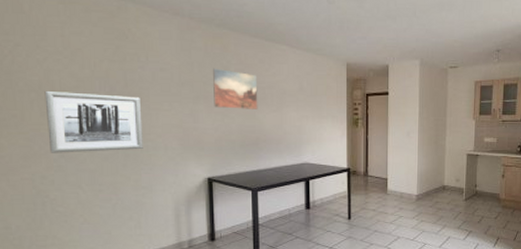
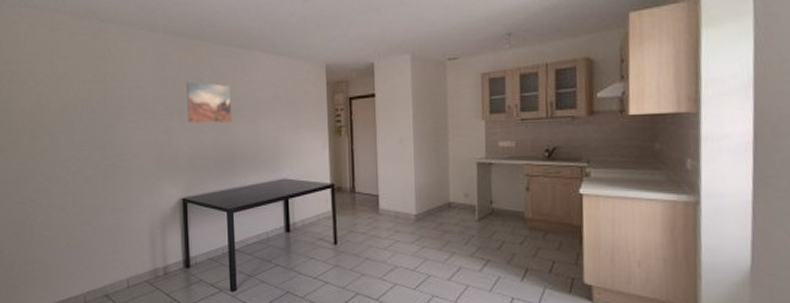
wall art: present [44,90,143,153] -> none [35,115,121,177]

